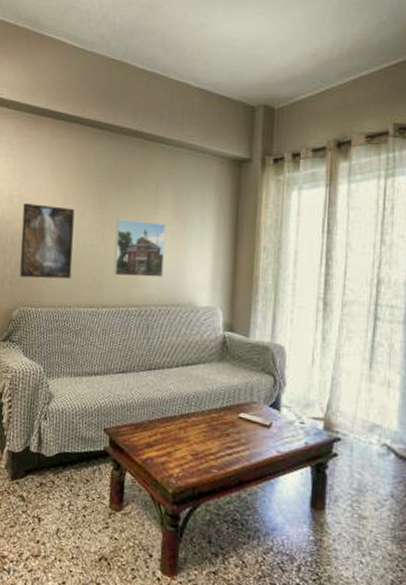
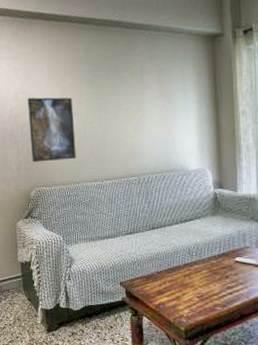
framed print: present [113,219,166,278] -> none [110,100,156,152]

